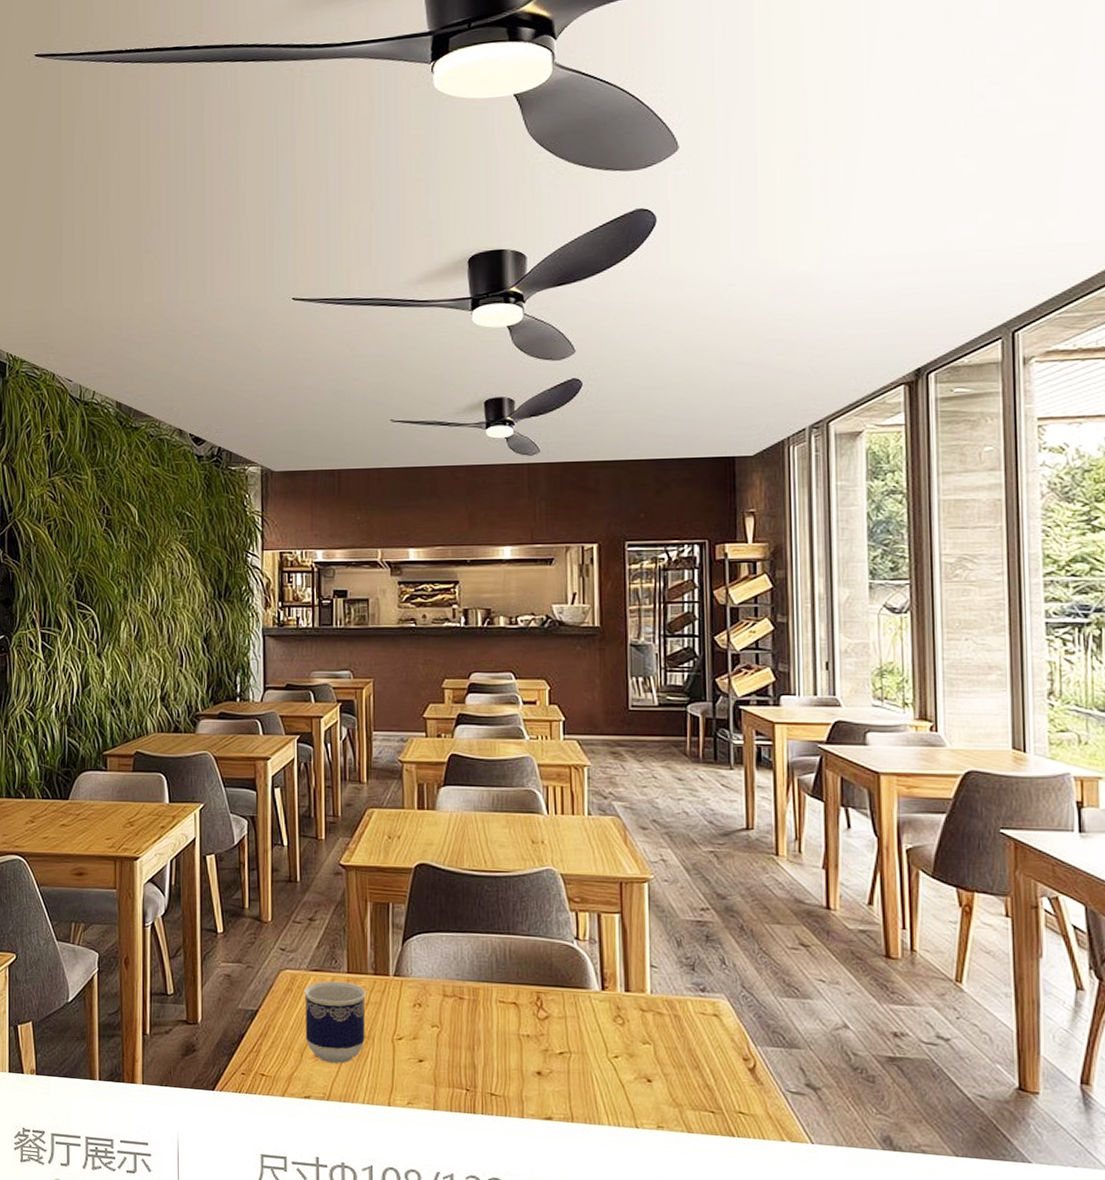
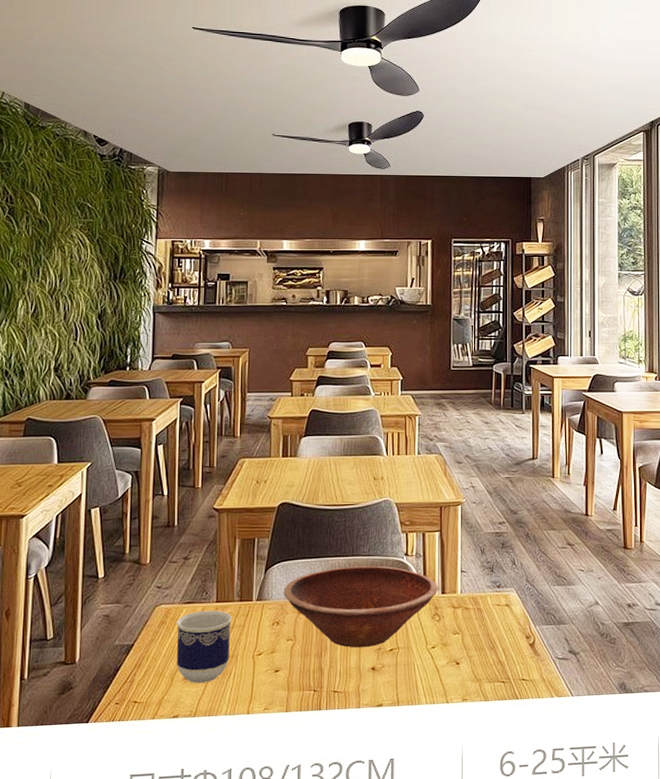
ceramic bowl: none [425,946,621,1047] -> present [283,566,439,648]

